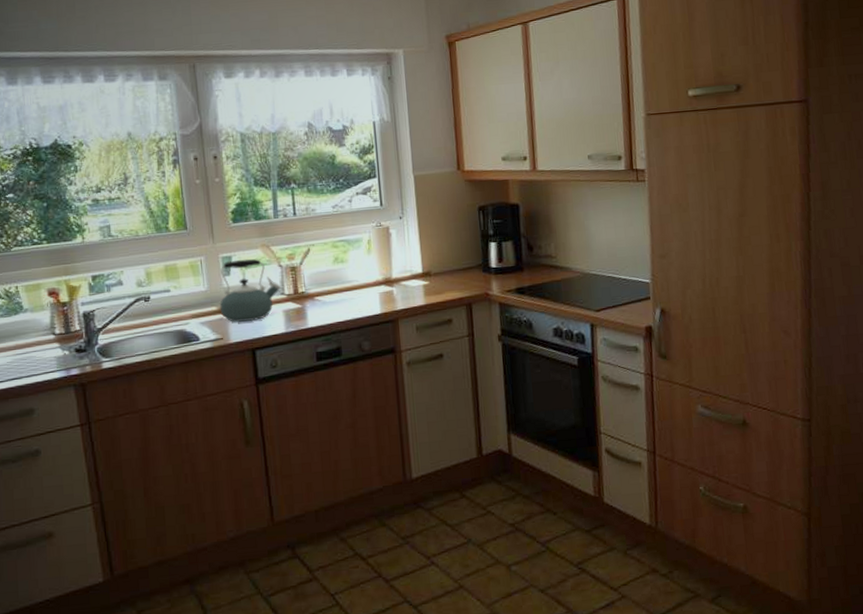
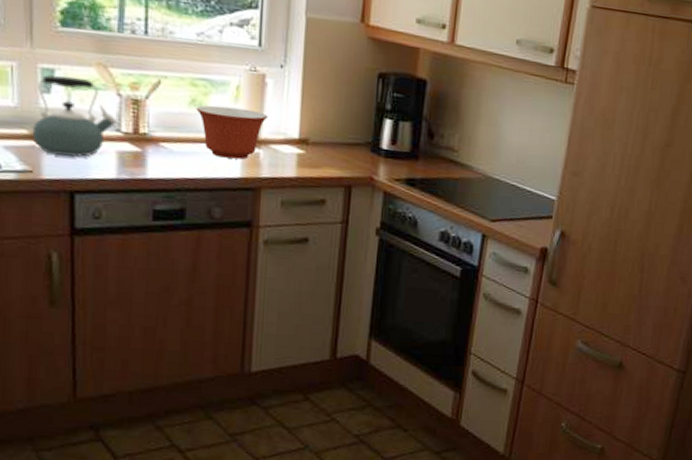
mixing bowl: none [339,257,396,300] -> present [196,105,269,160]

